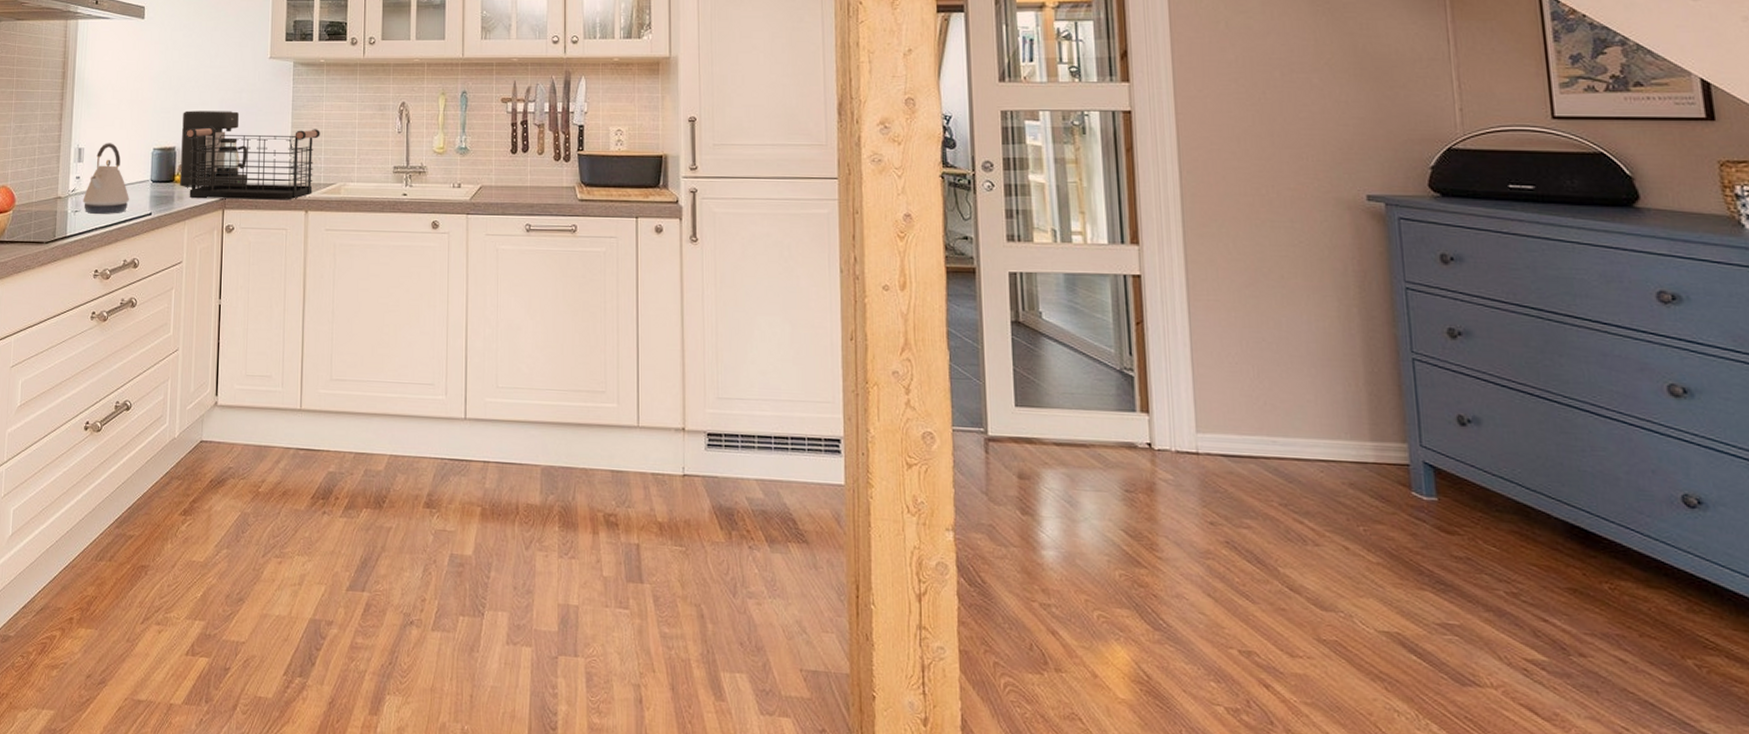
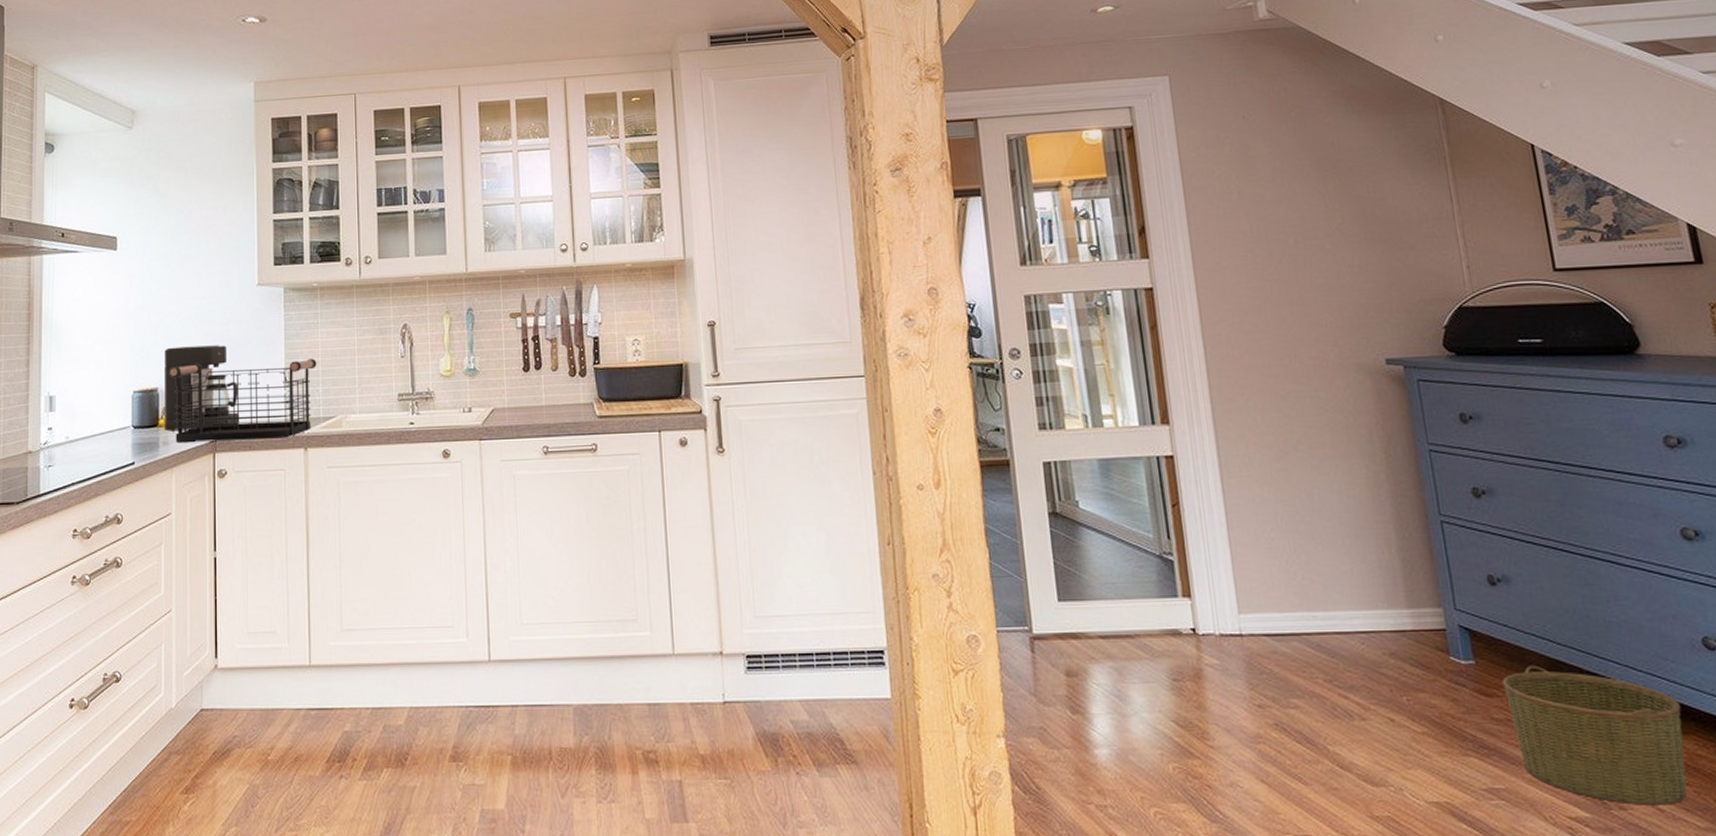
kettle: present [83,143,130,214] -> none [56,388,110,468]
basket: none [1464,507,1655,657] -> present [1502,665,1688,805]

